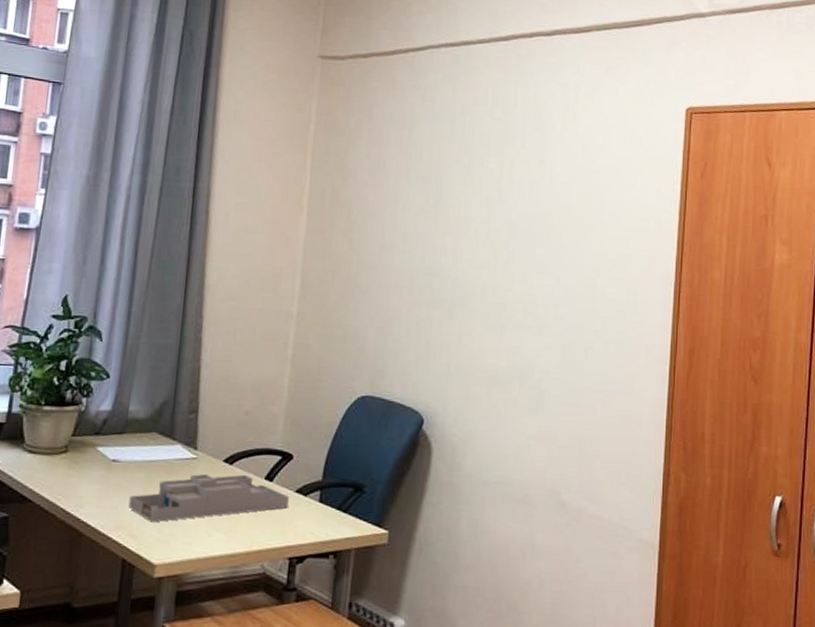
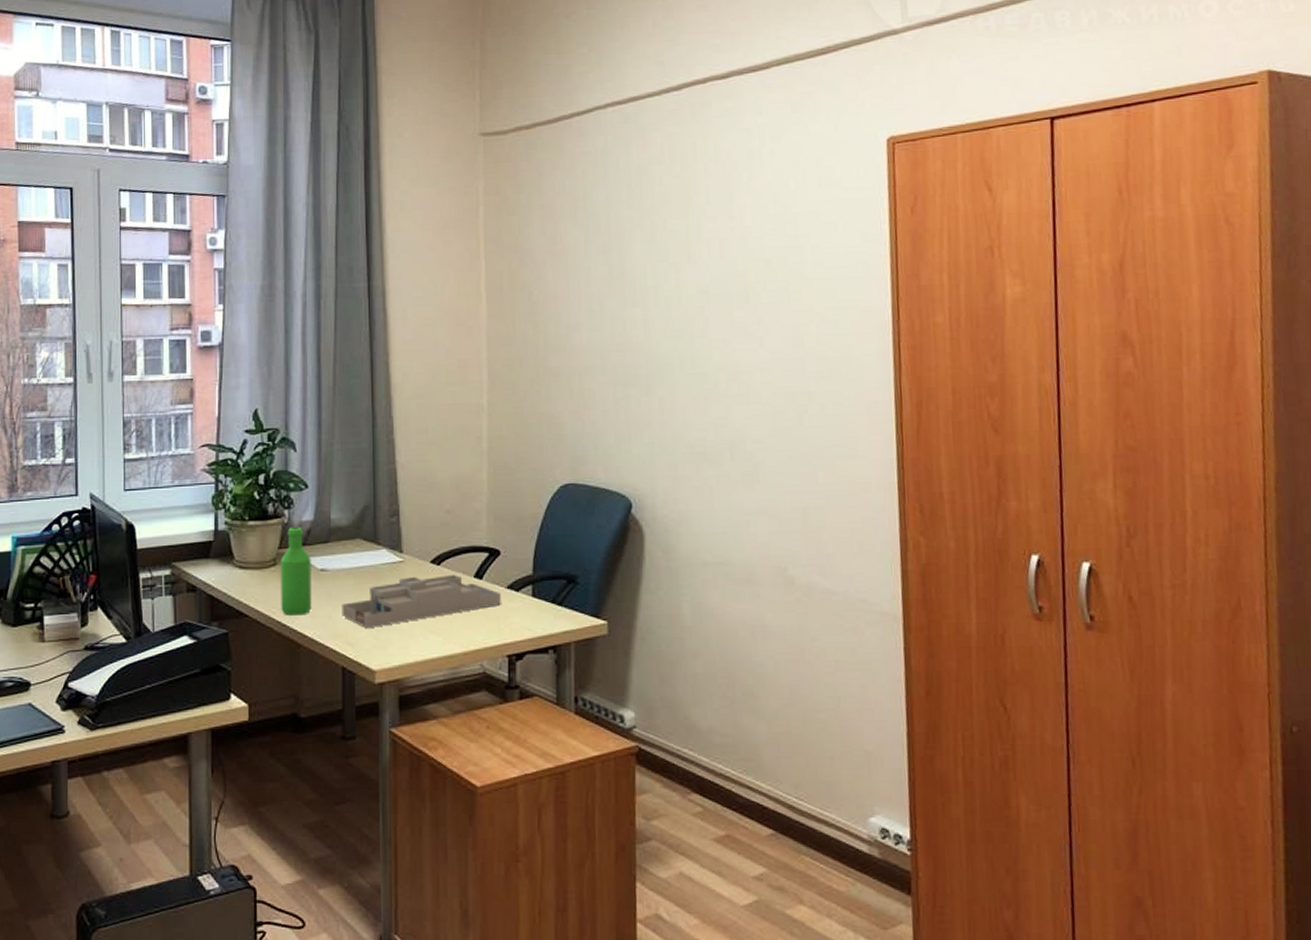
bottle: none [67,415,104,505] -> present [281,526,312,616]

